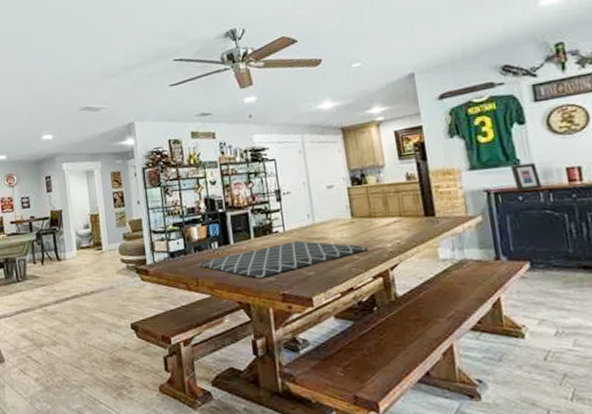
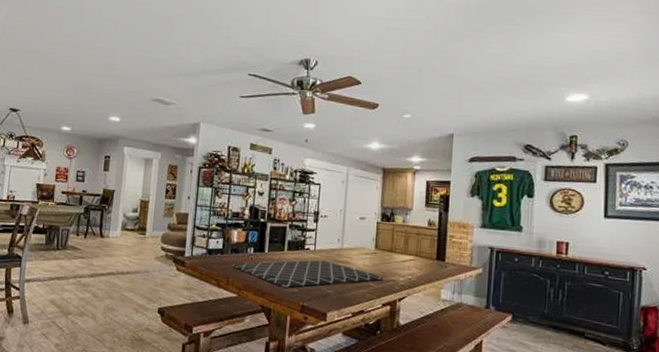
picture frame: present [510,163,542,191] -> none [514,230,536,255]

